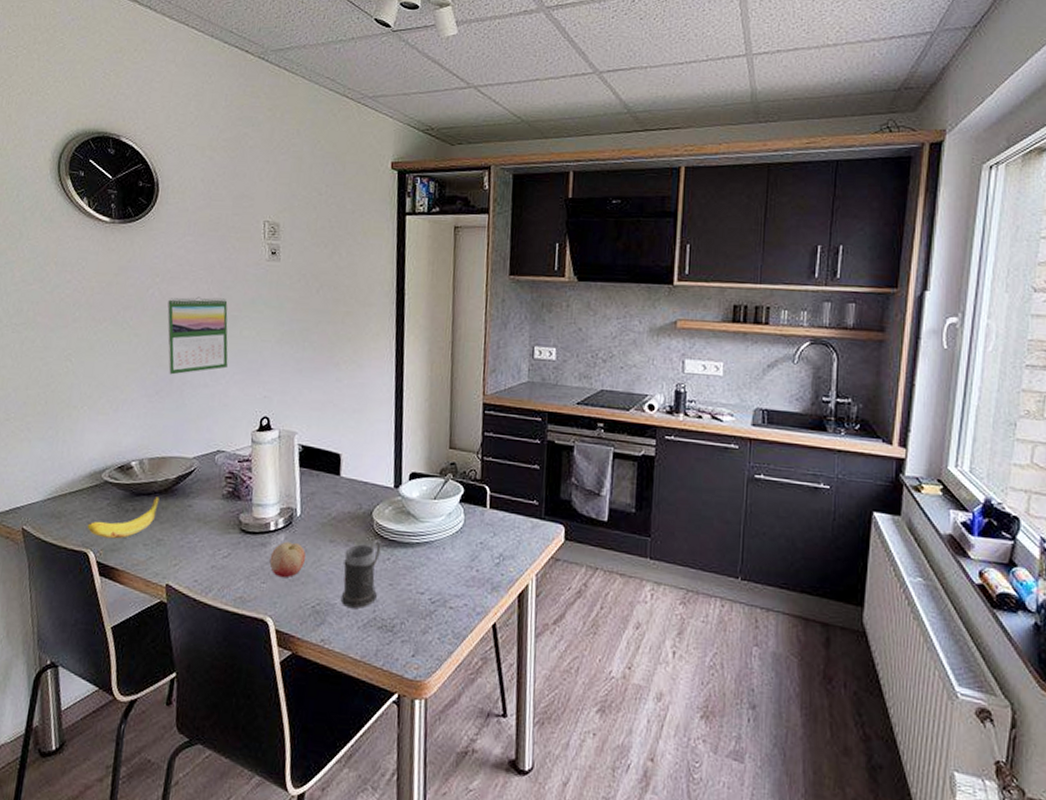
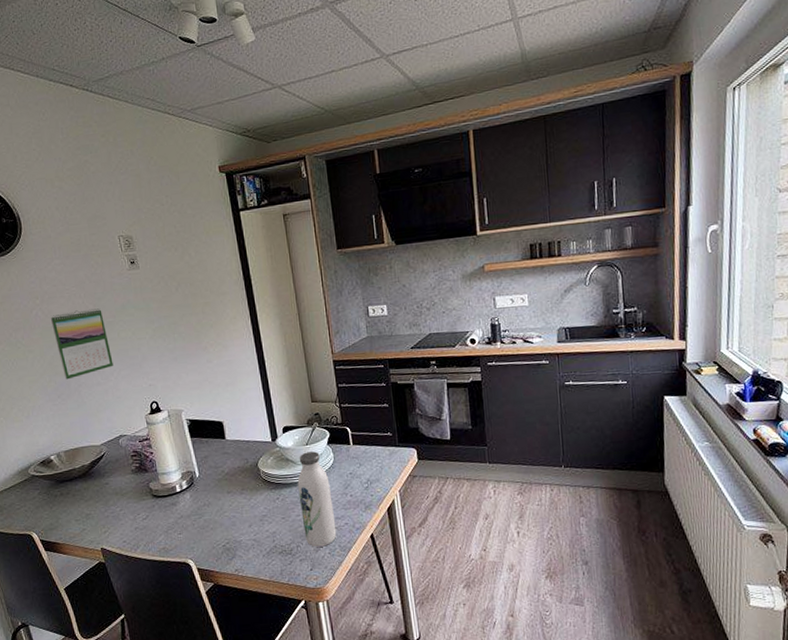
banana: present [87,497,160,539] -> none [26,481,81,521]
fruit: present [269,541,306,578] -> none [181,498,211,528]
mug: present [340,539,381,608] -> none [241,485,274,541]
water bottle: none [413,507,454,629] -> present [297,451,337,547]

